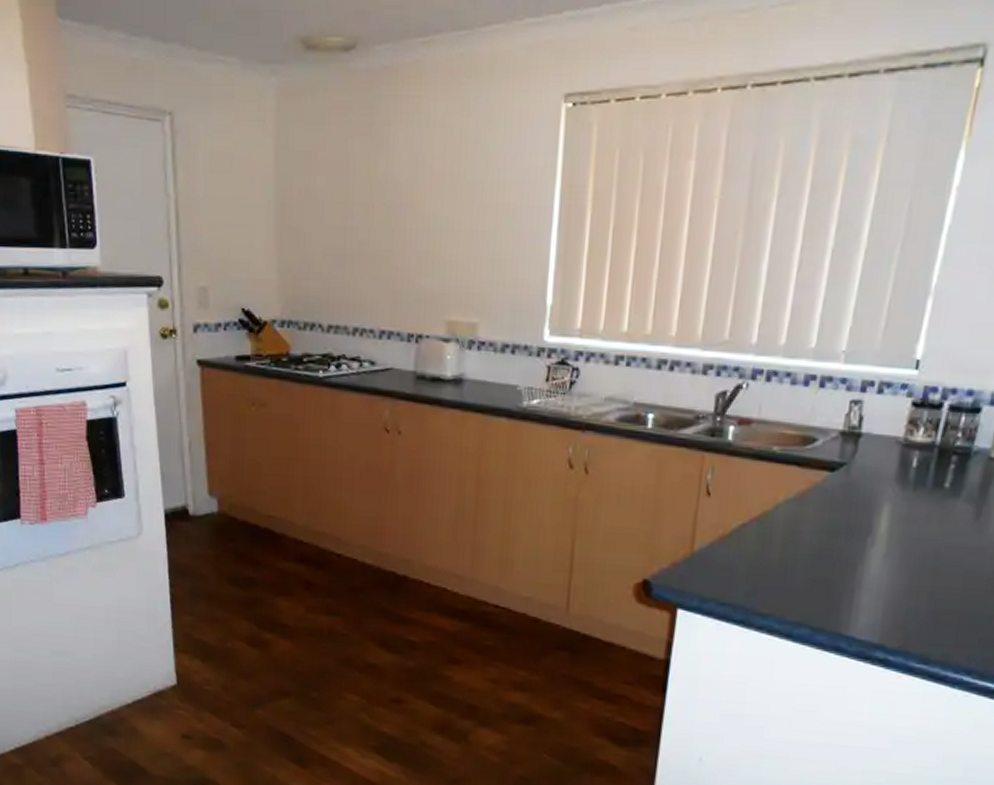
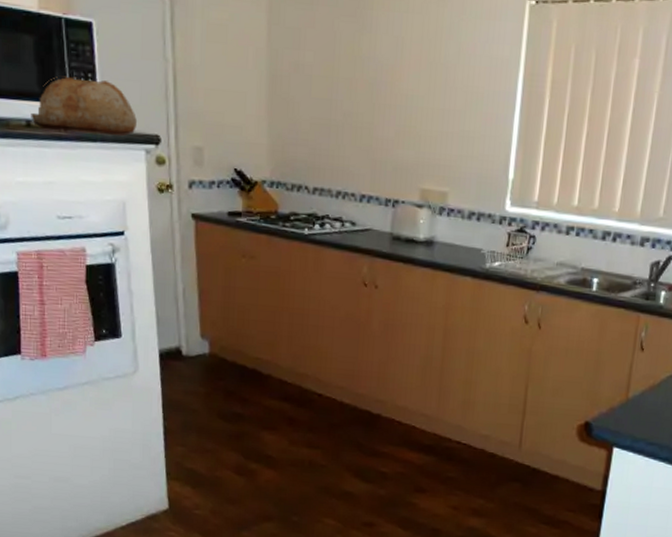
bread: none [28,219,138,280] -> present [31,76,137,136]

